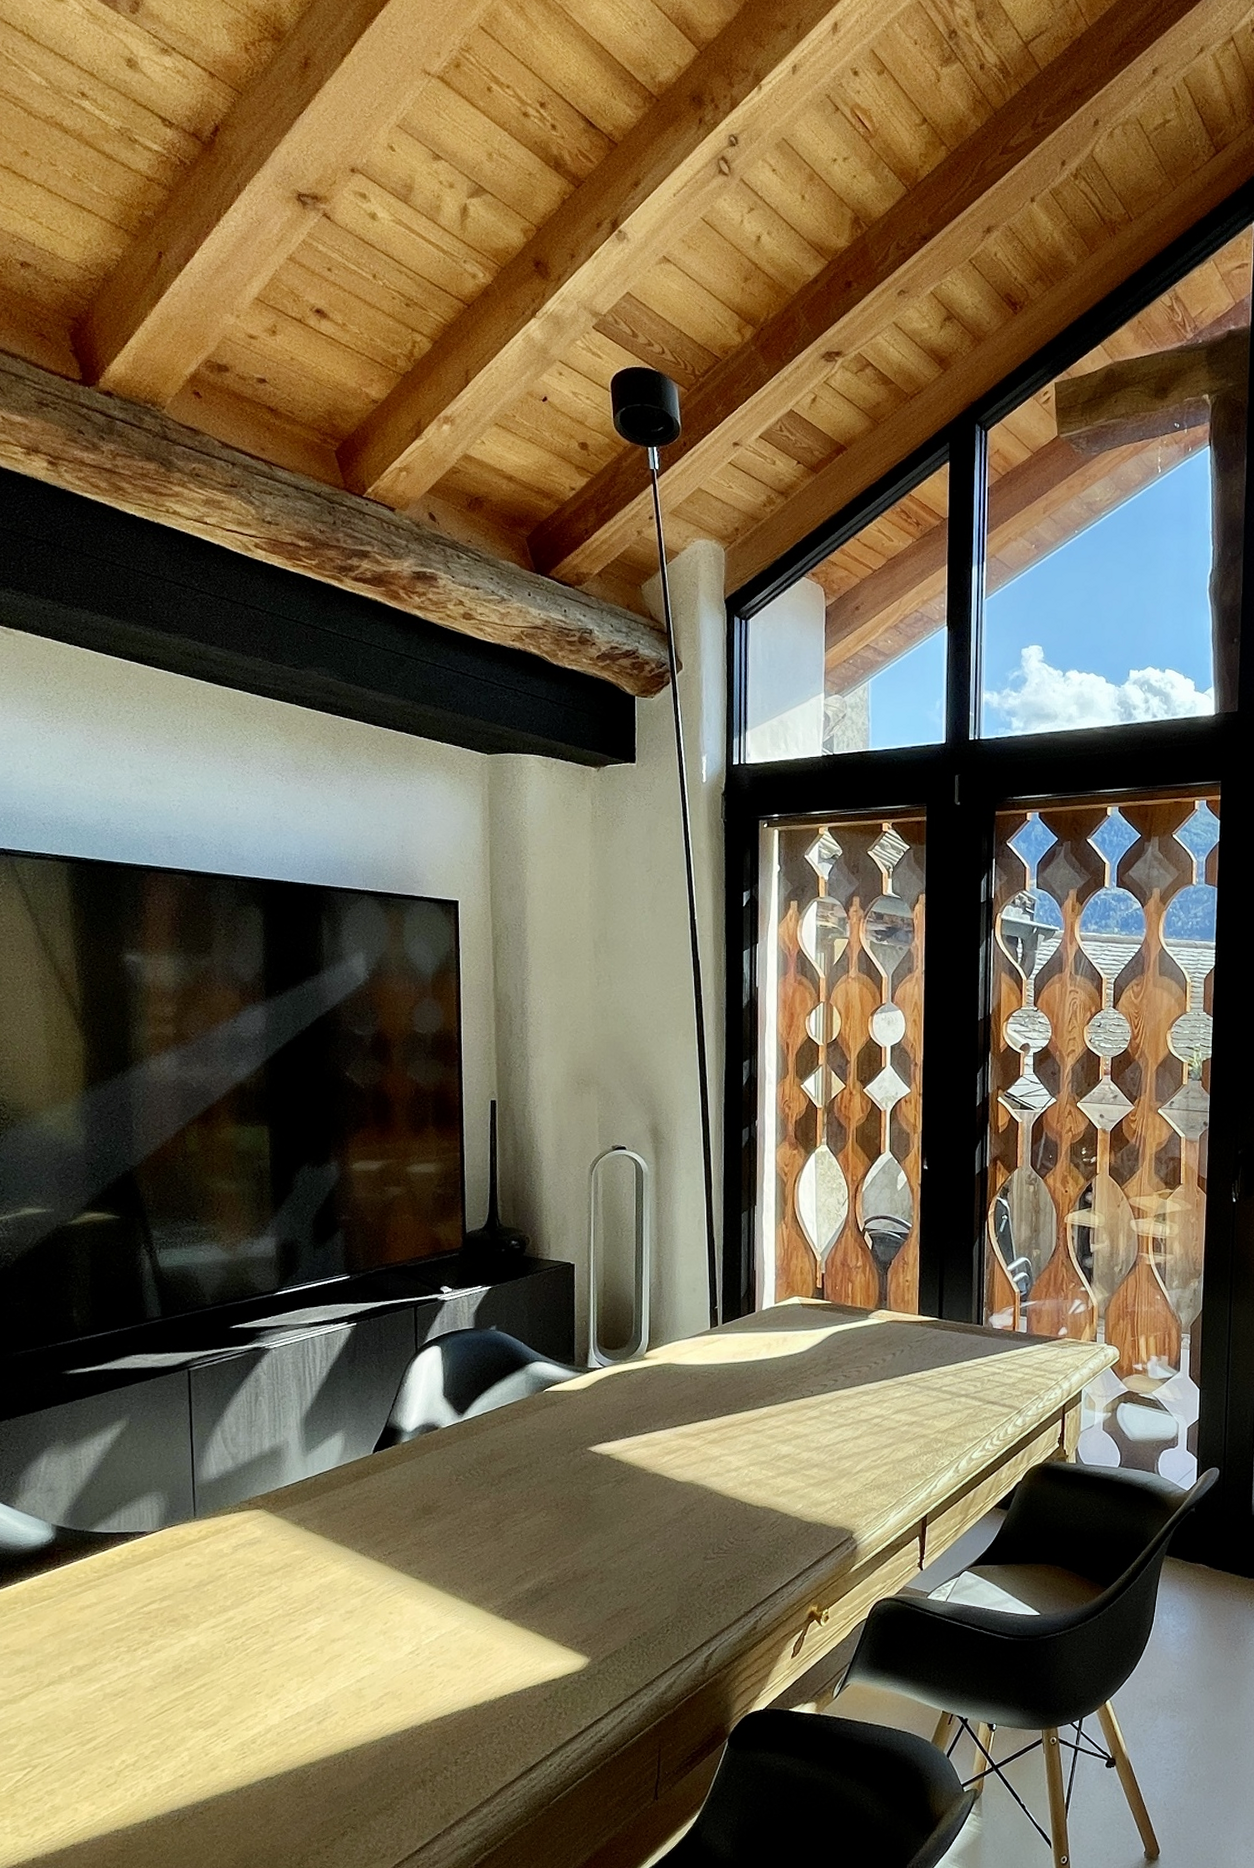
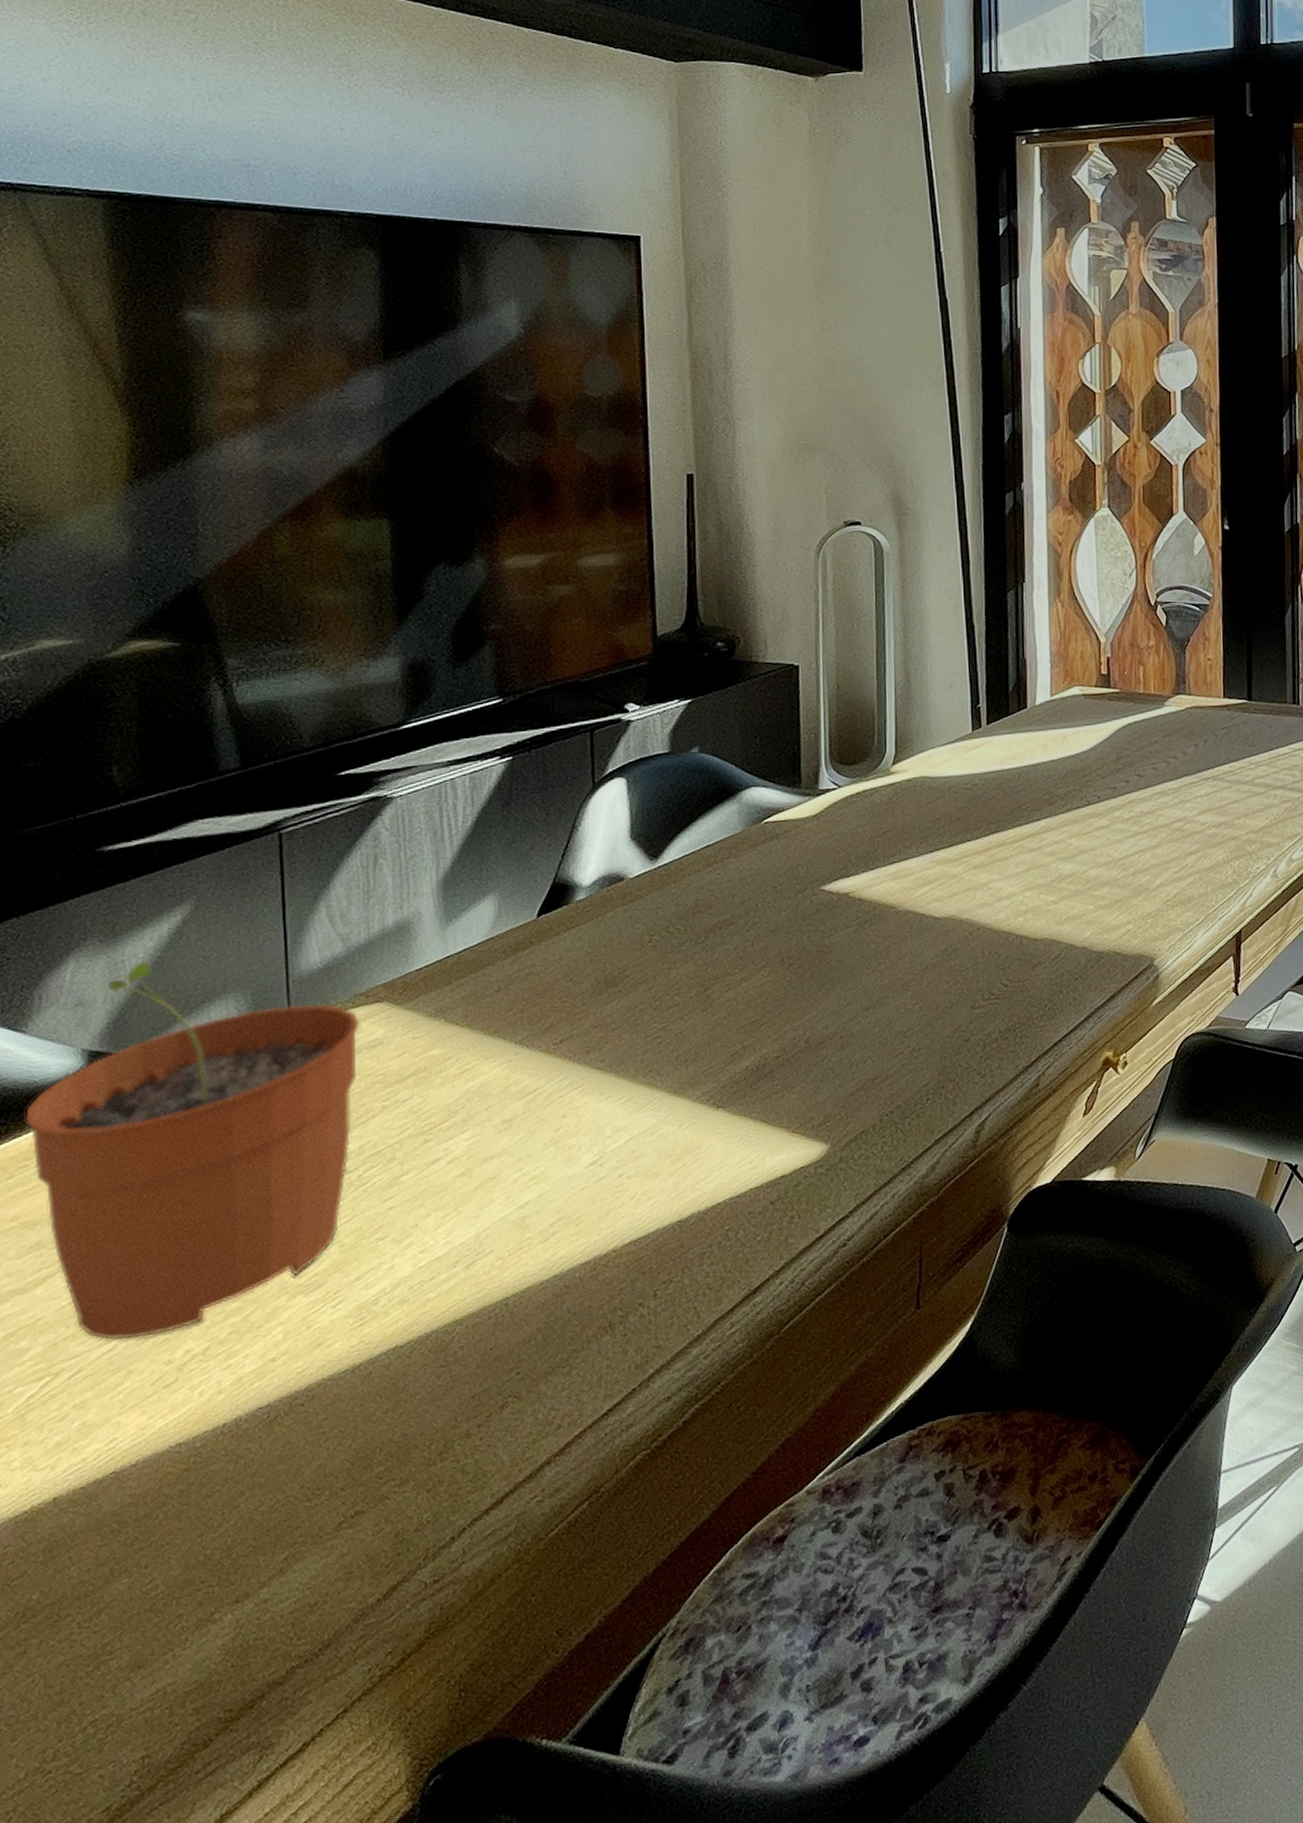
plant pot: none [14,1461,244,1747] -> present [26,960,360,1341]

